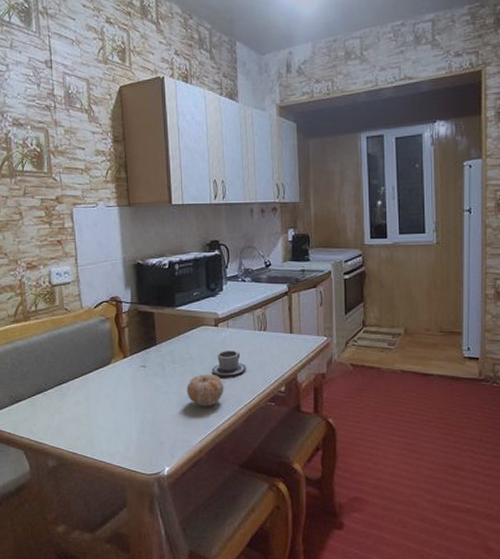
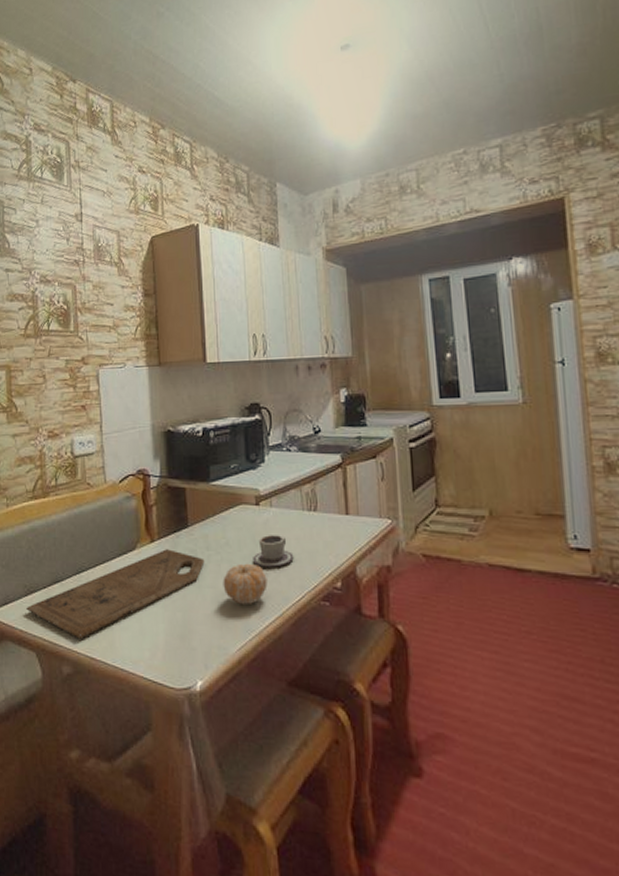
cutting board: none [13,363,171,438] -> present [26,549,205,639]

